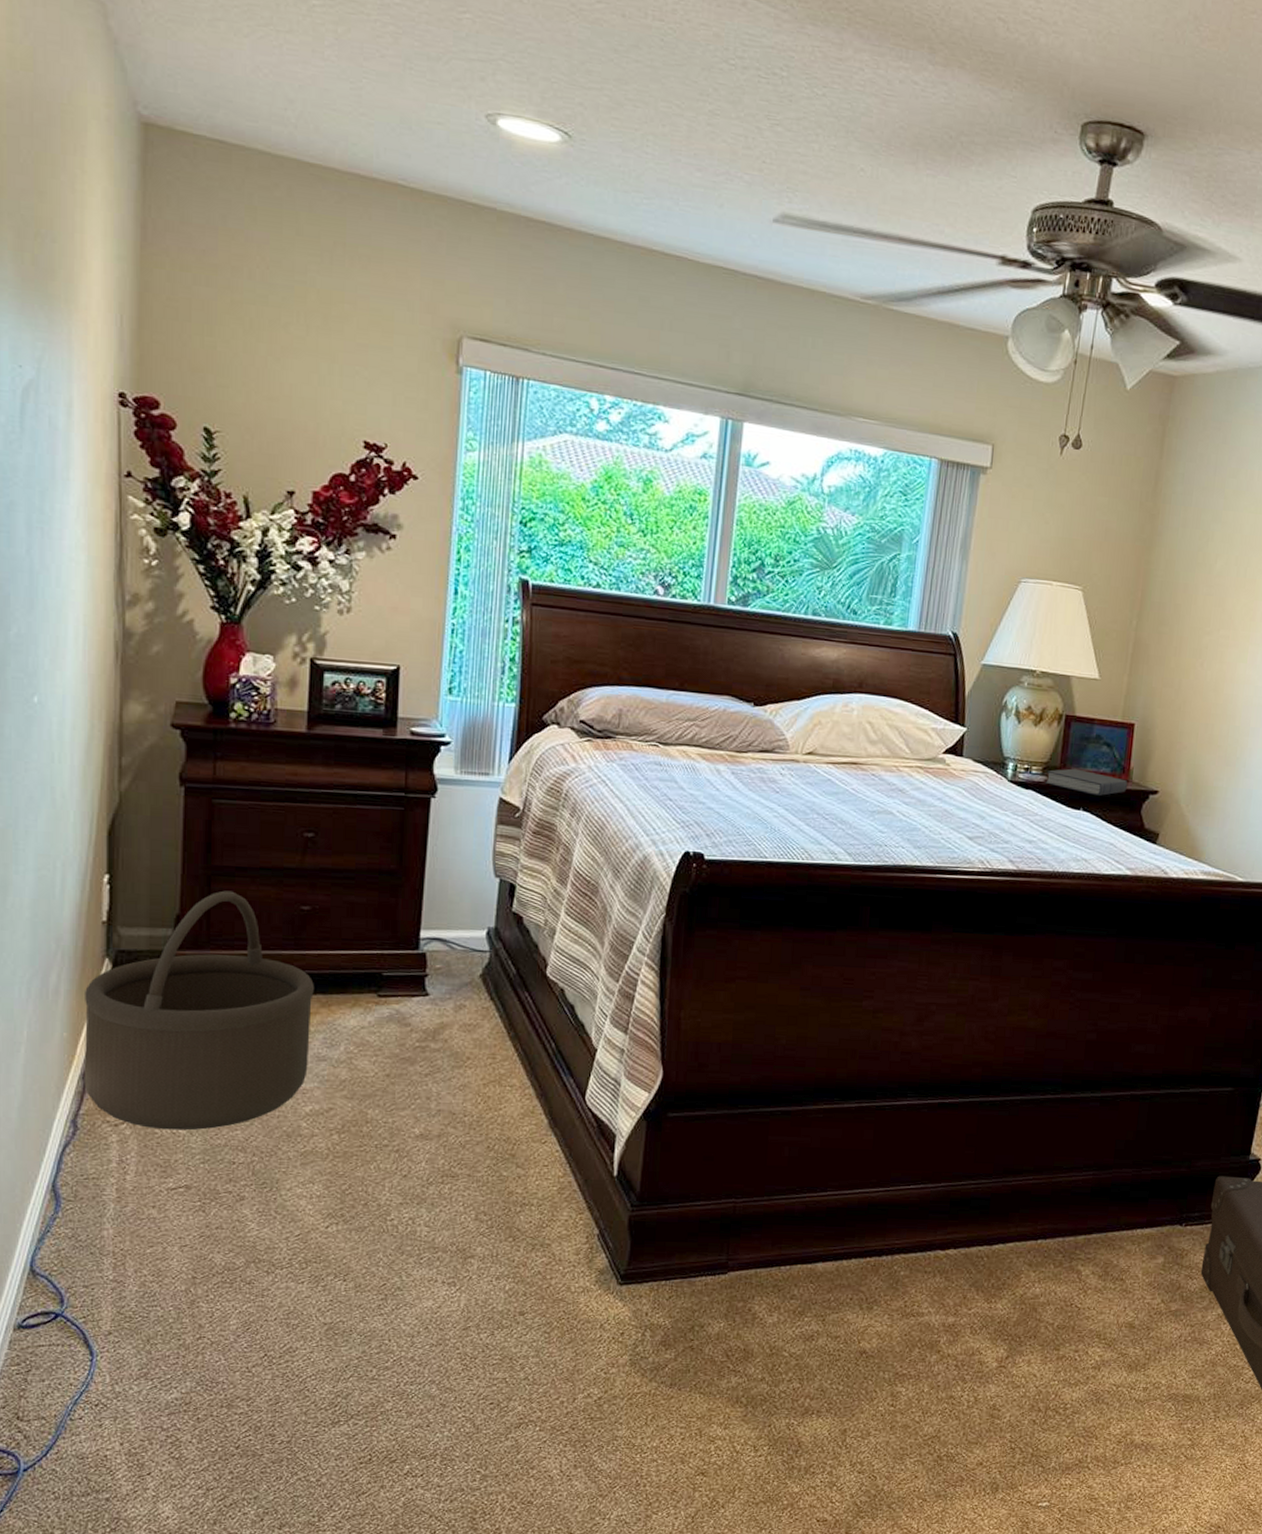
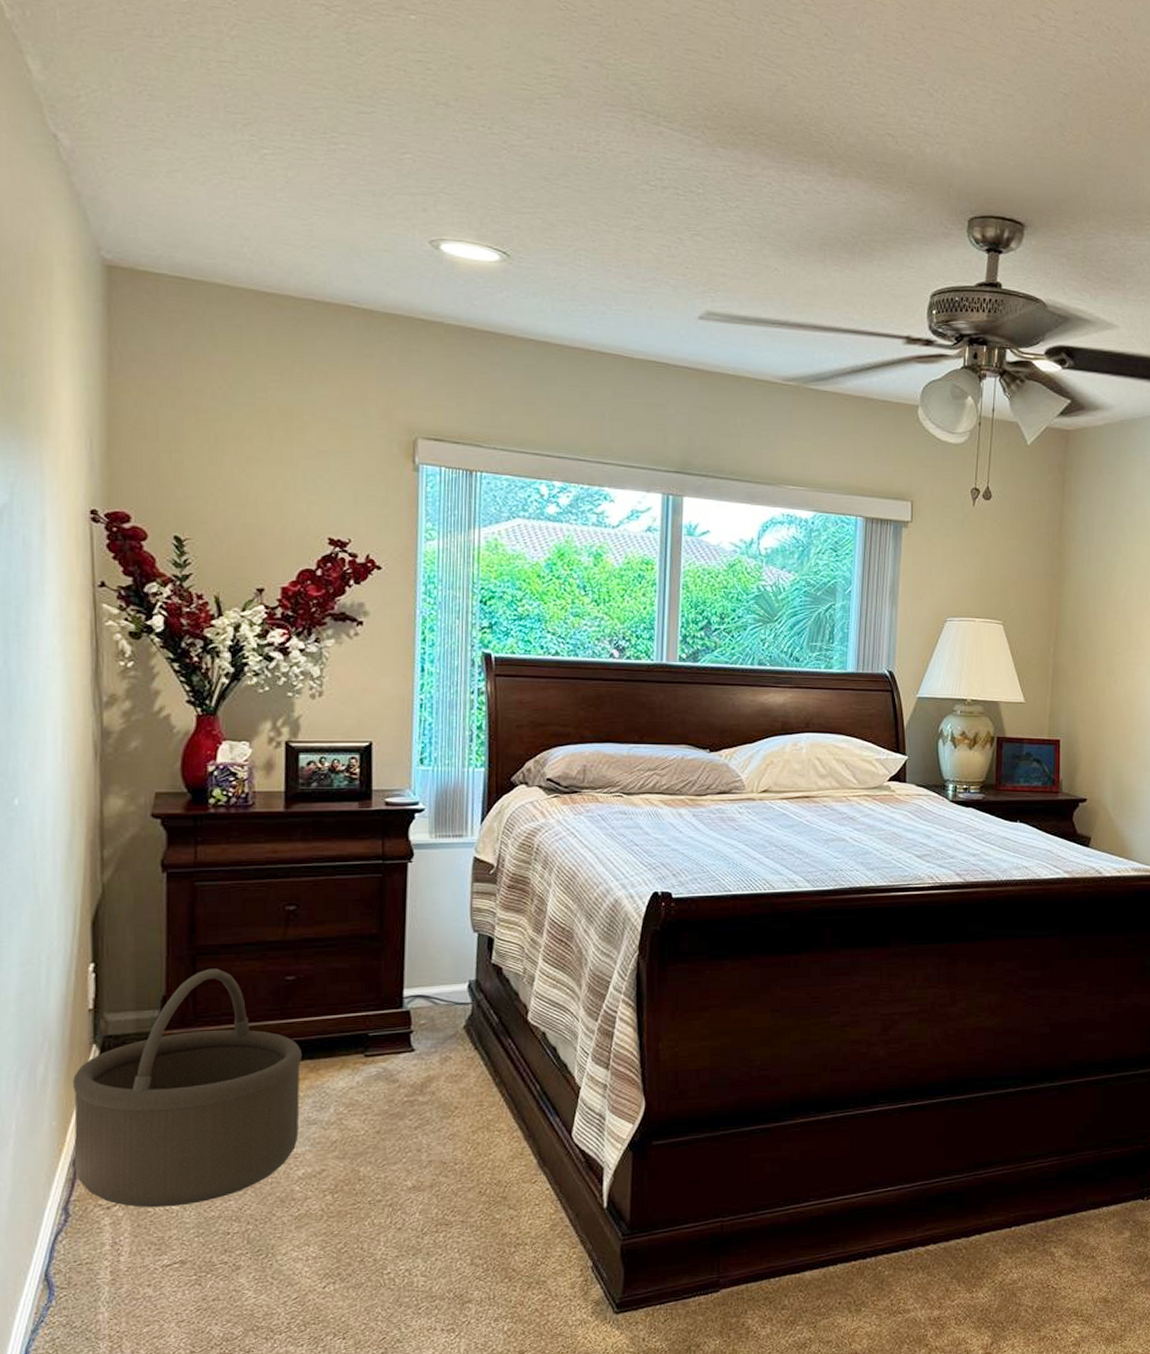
book: present [1045,768,1127,797] -> none [984,785,1058,808]

